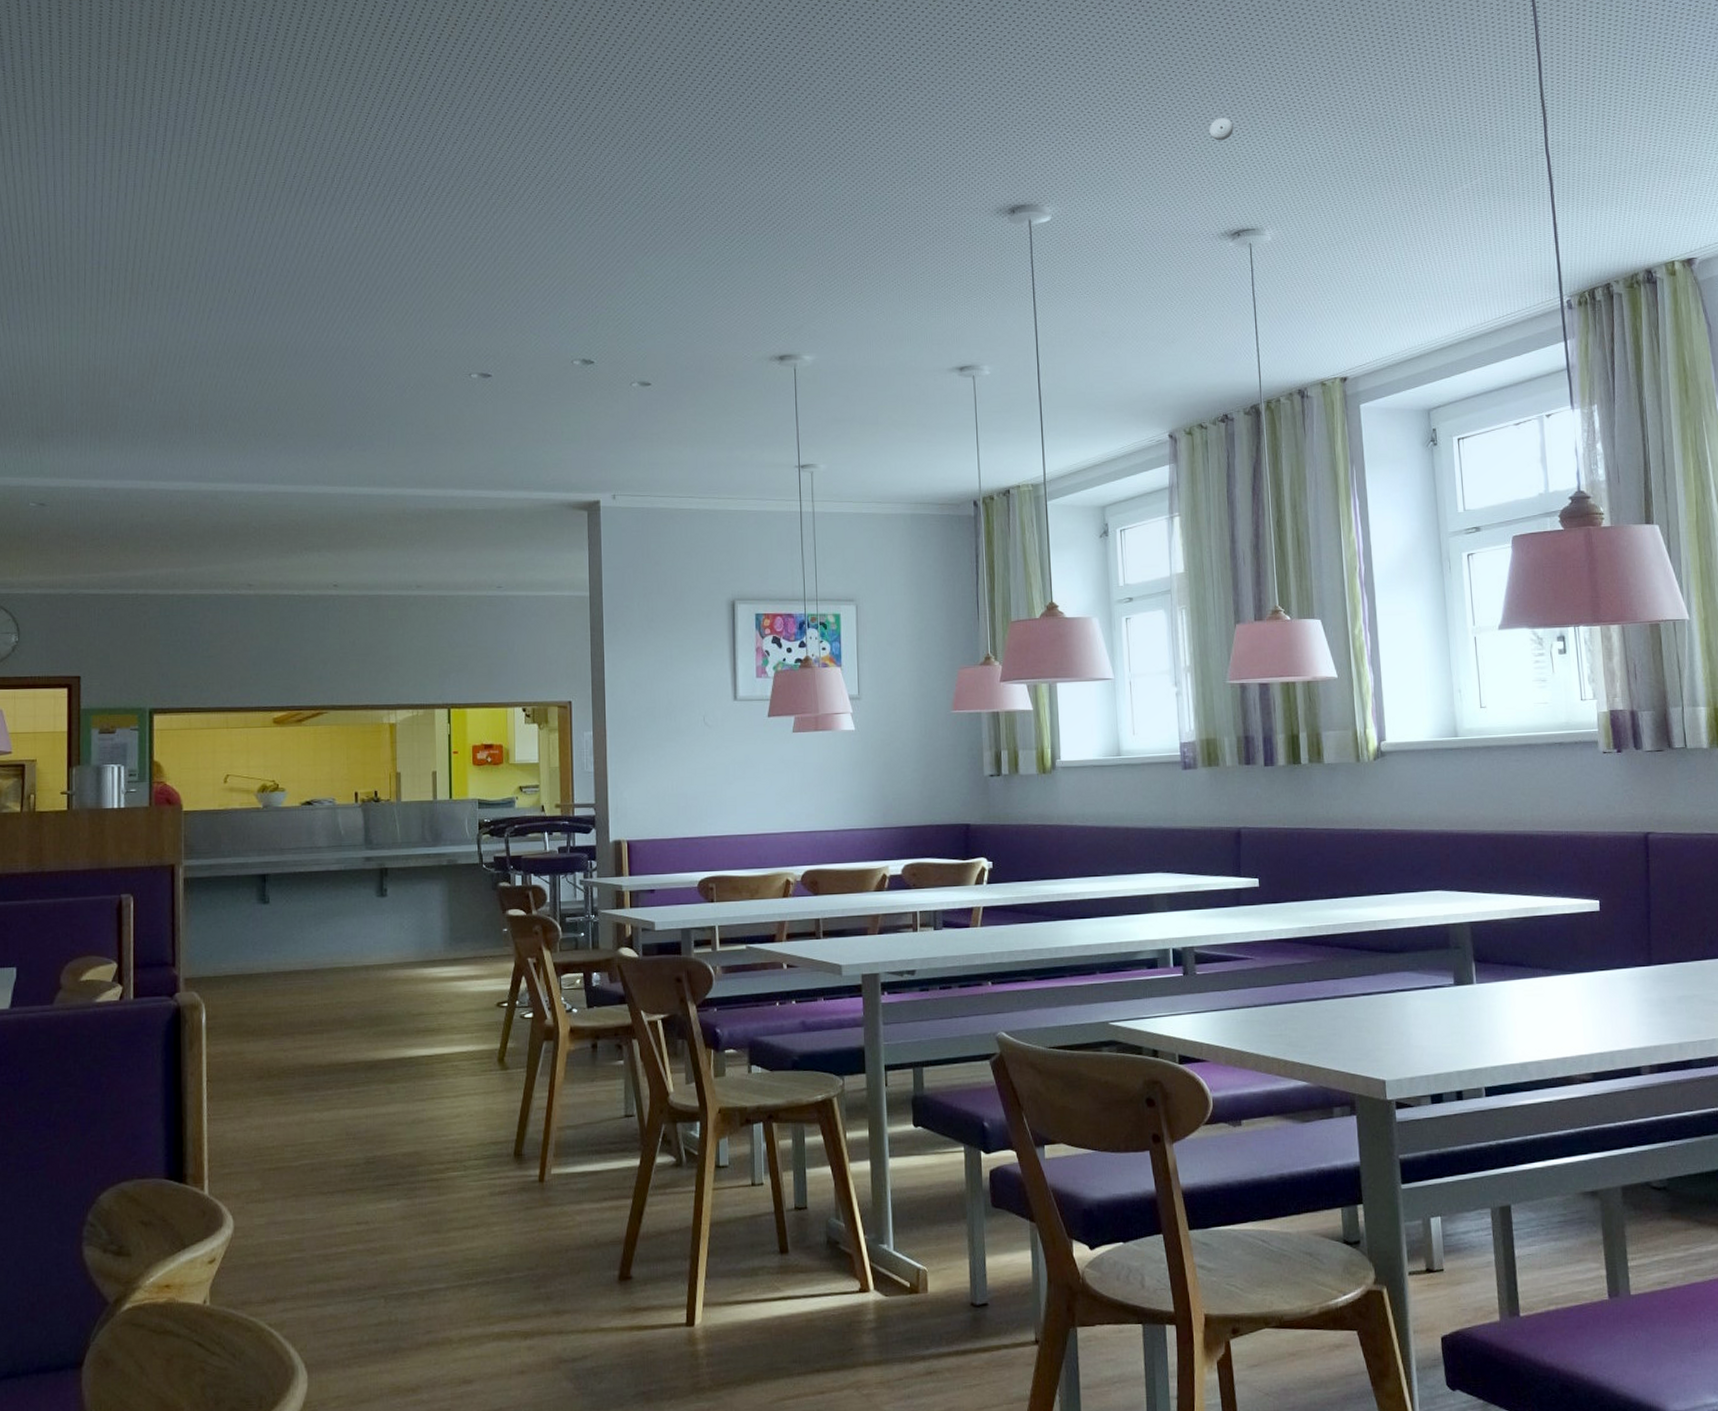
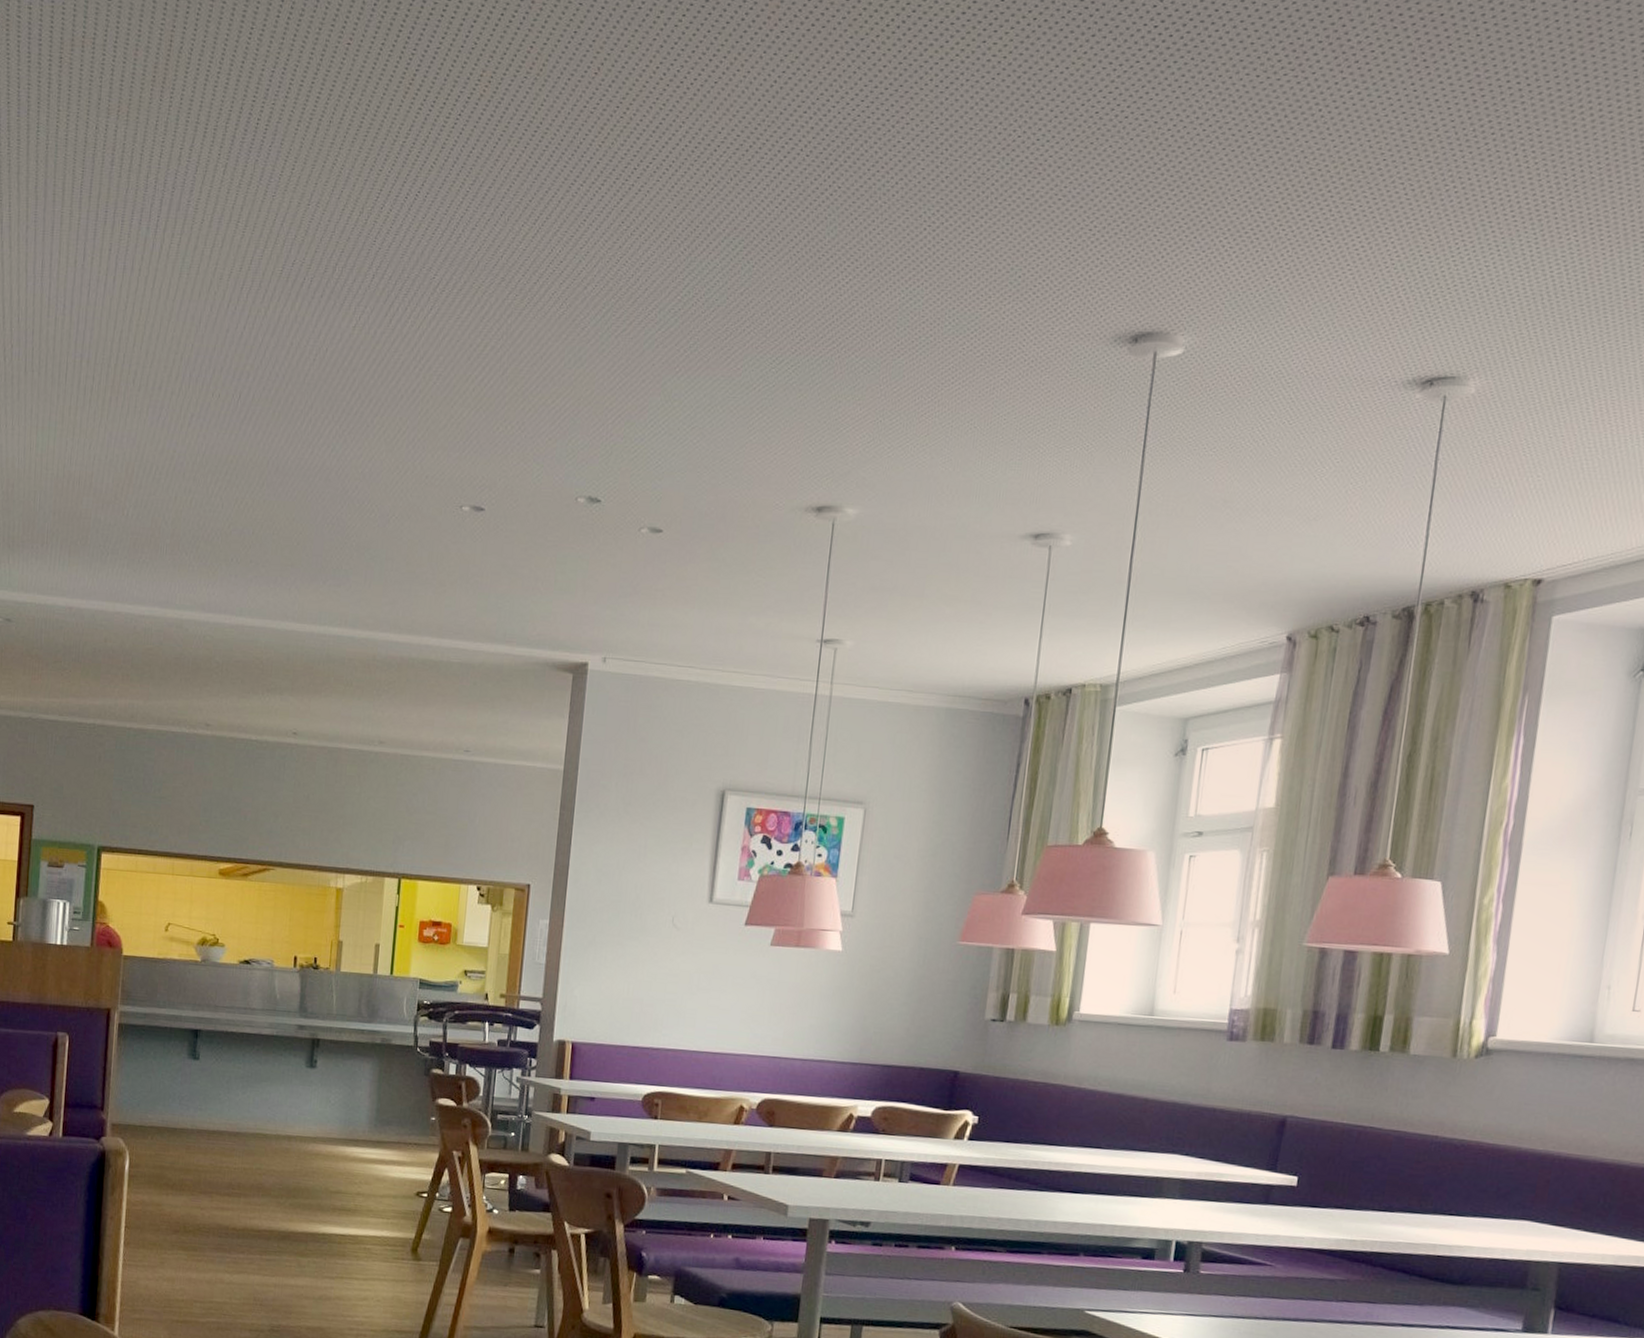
smoke detector: present [1209,118,1233,141] -> none [1418,225,1454,257]

